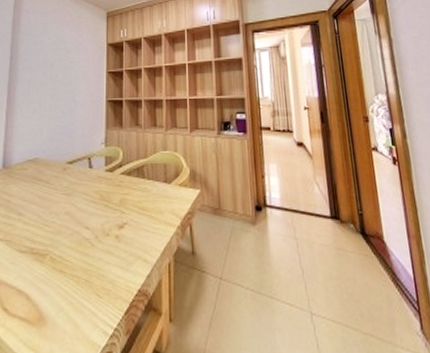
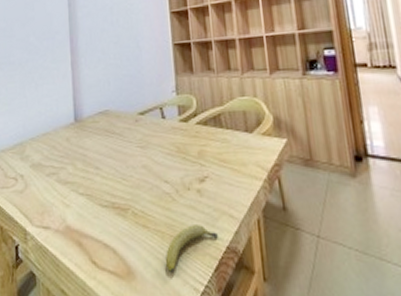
fruit: none [79,269,131,318] -> present [166,225,218,274]

